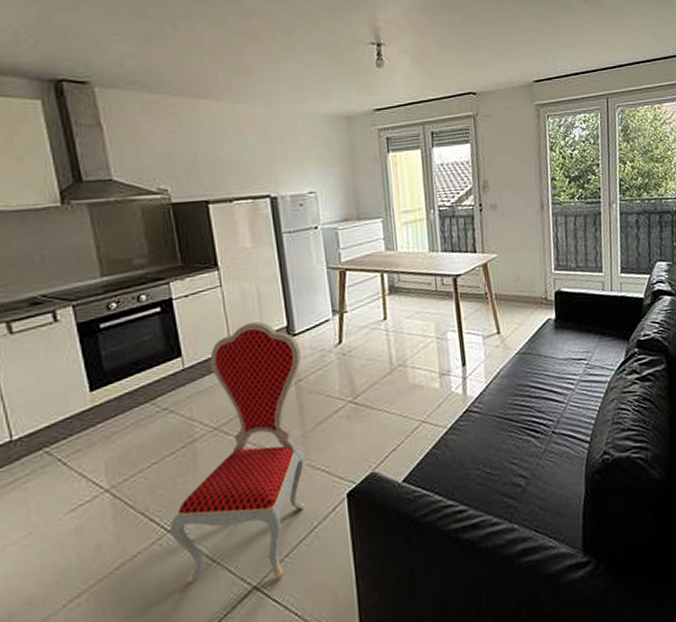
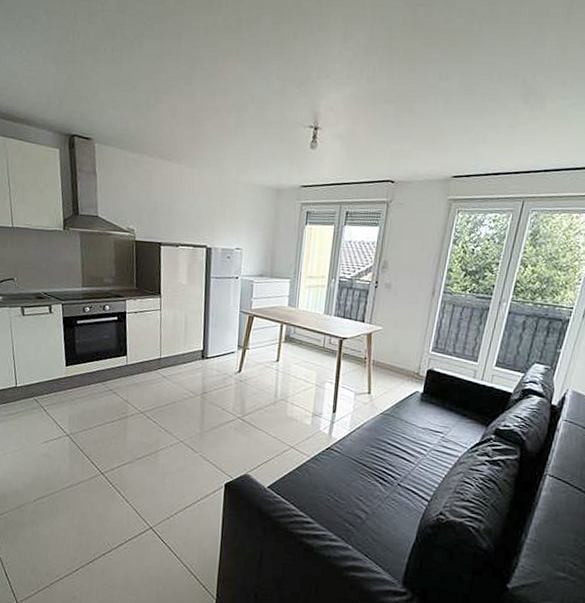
dining chair: present [169,321,305,584] -> none [102,341,209,528]

